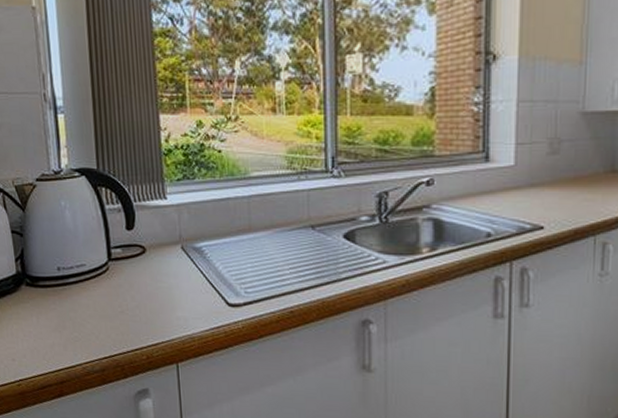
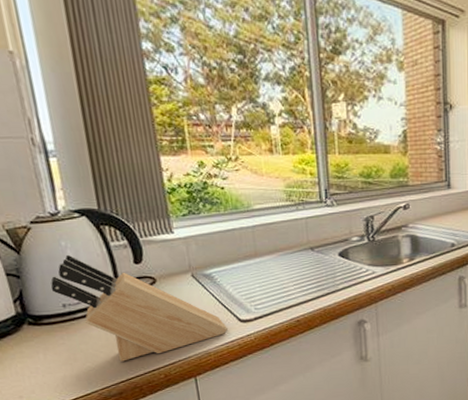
knife block: none [48,215,214,336] -> present [51,254,228,362]

